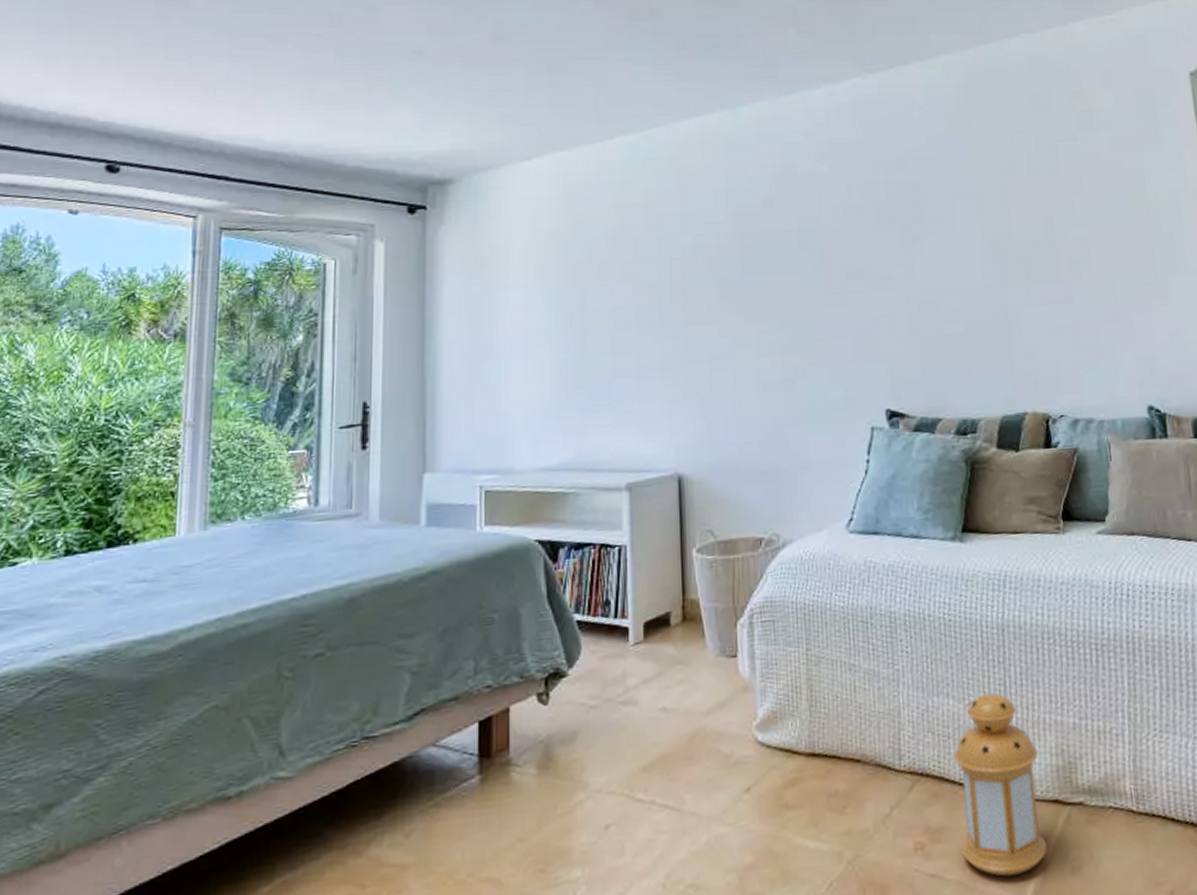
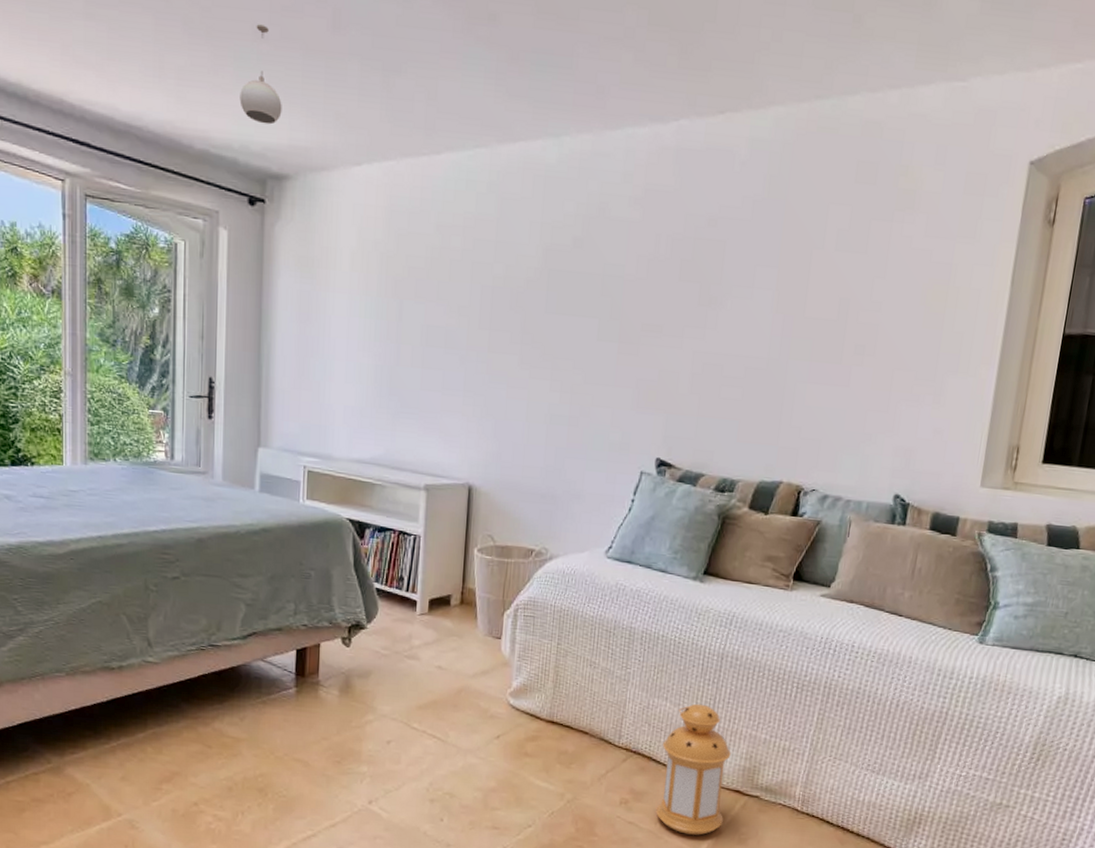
pendant light: none [397,45,443,134] -> present [239,24,282,125]

